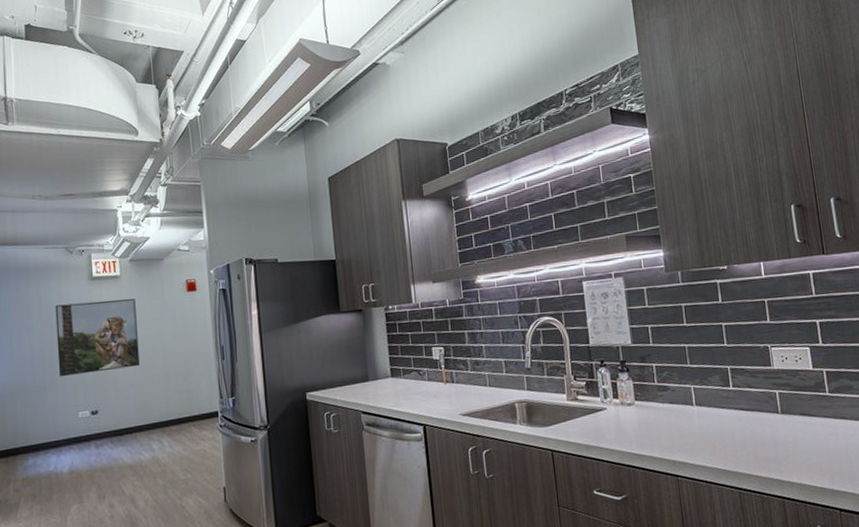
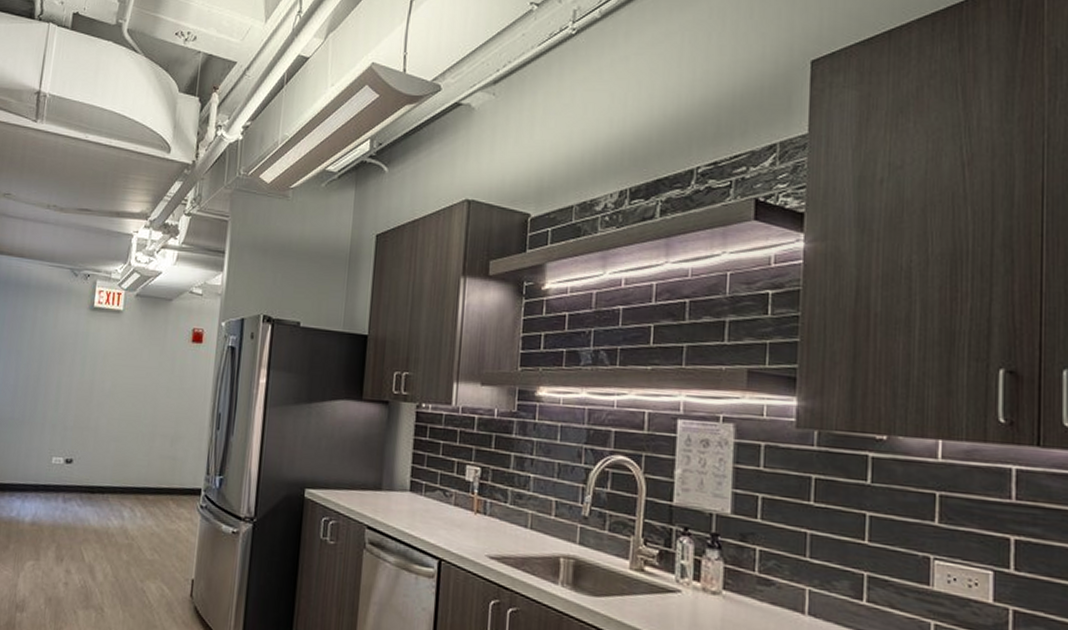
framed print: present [55,299,140,377] -> none [39,332,134,419]

